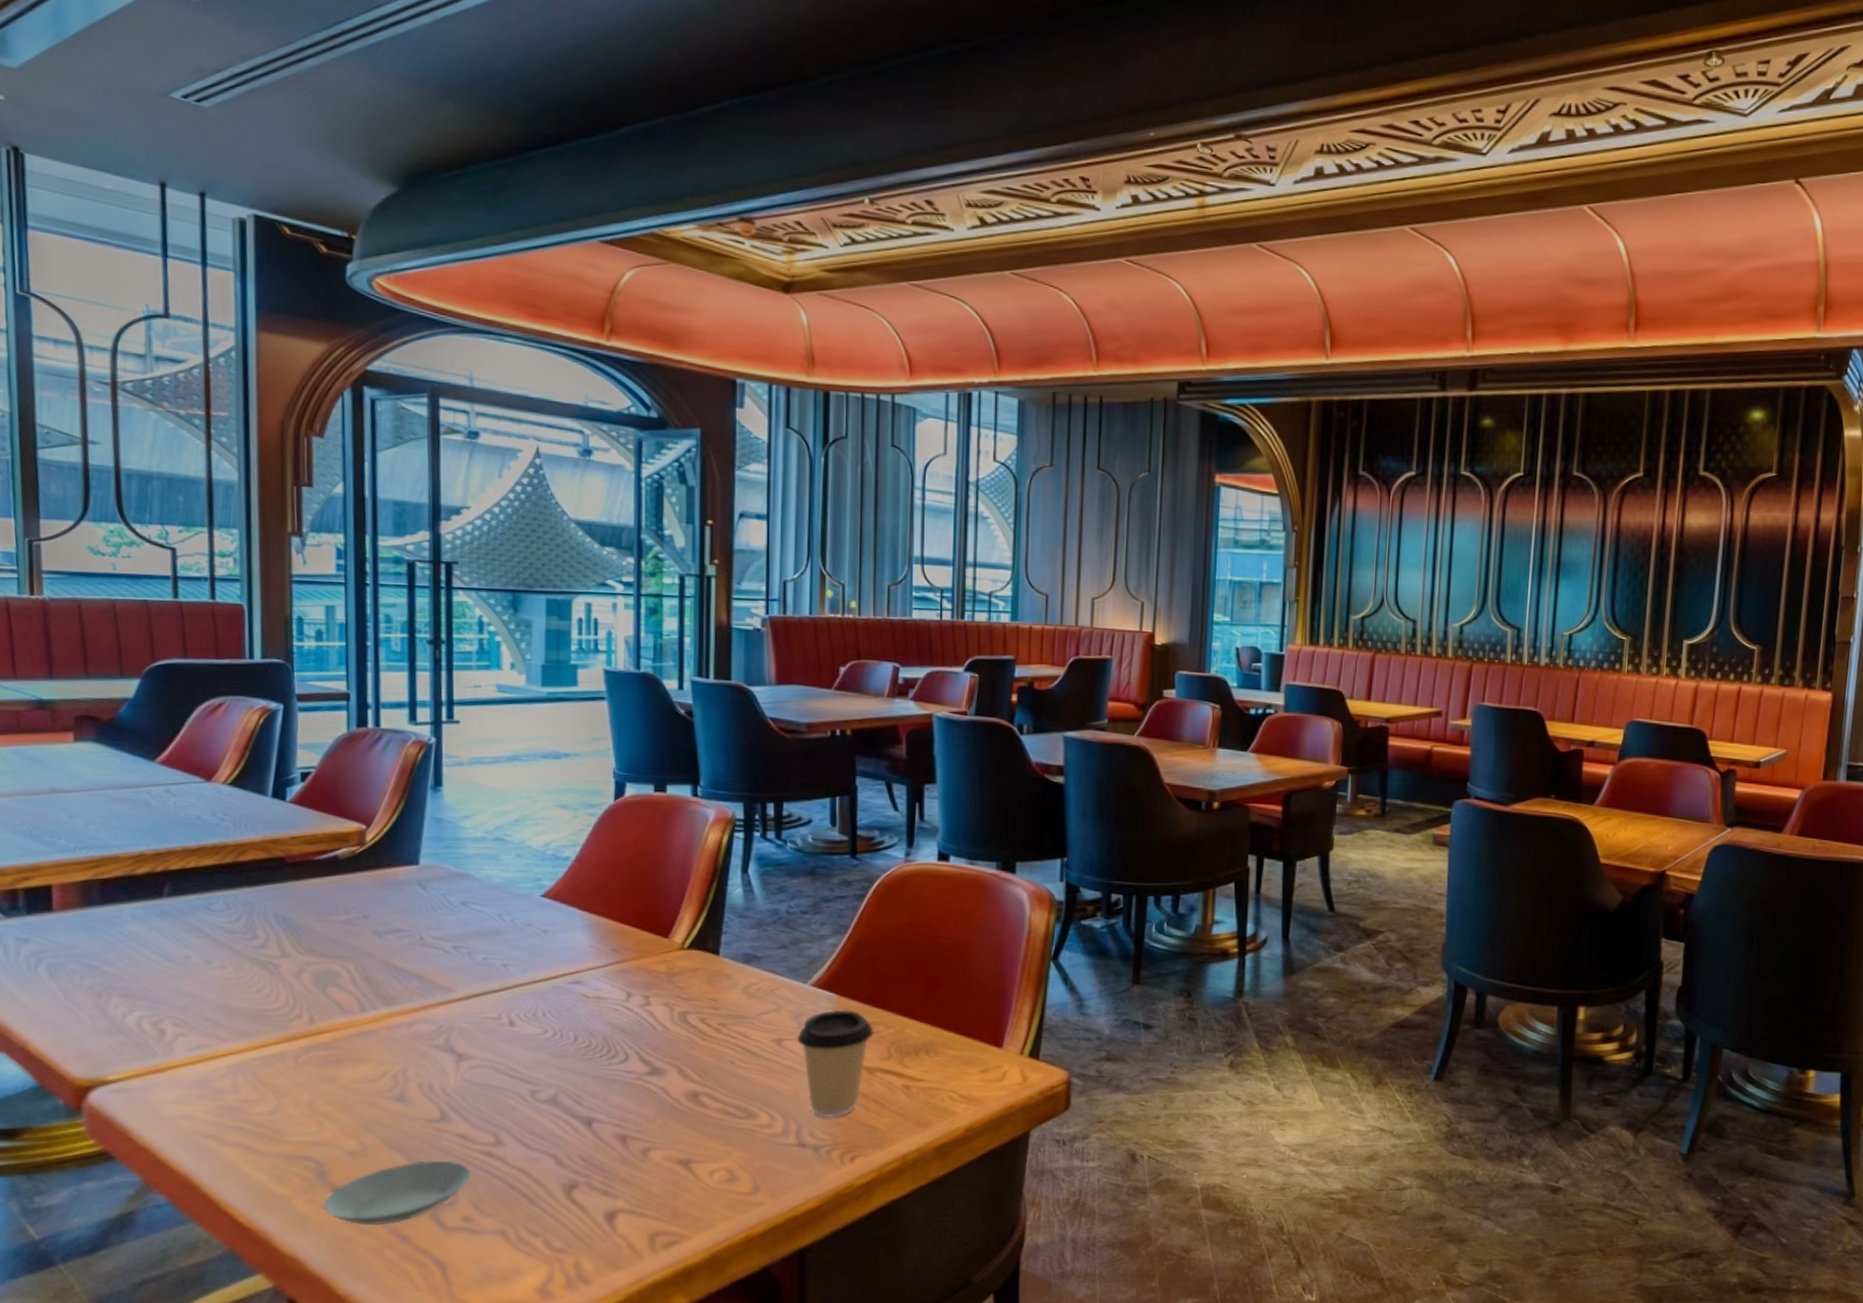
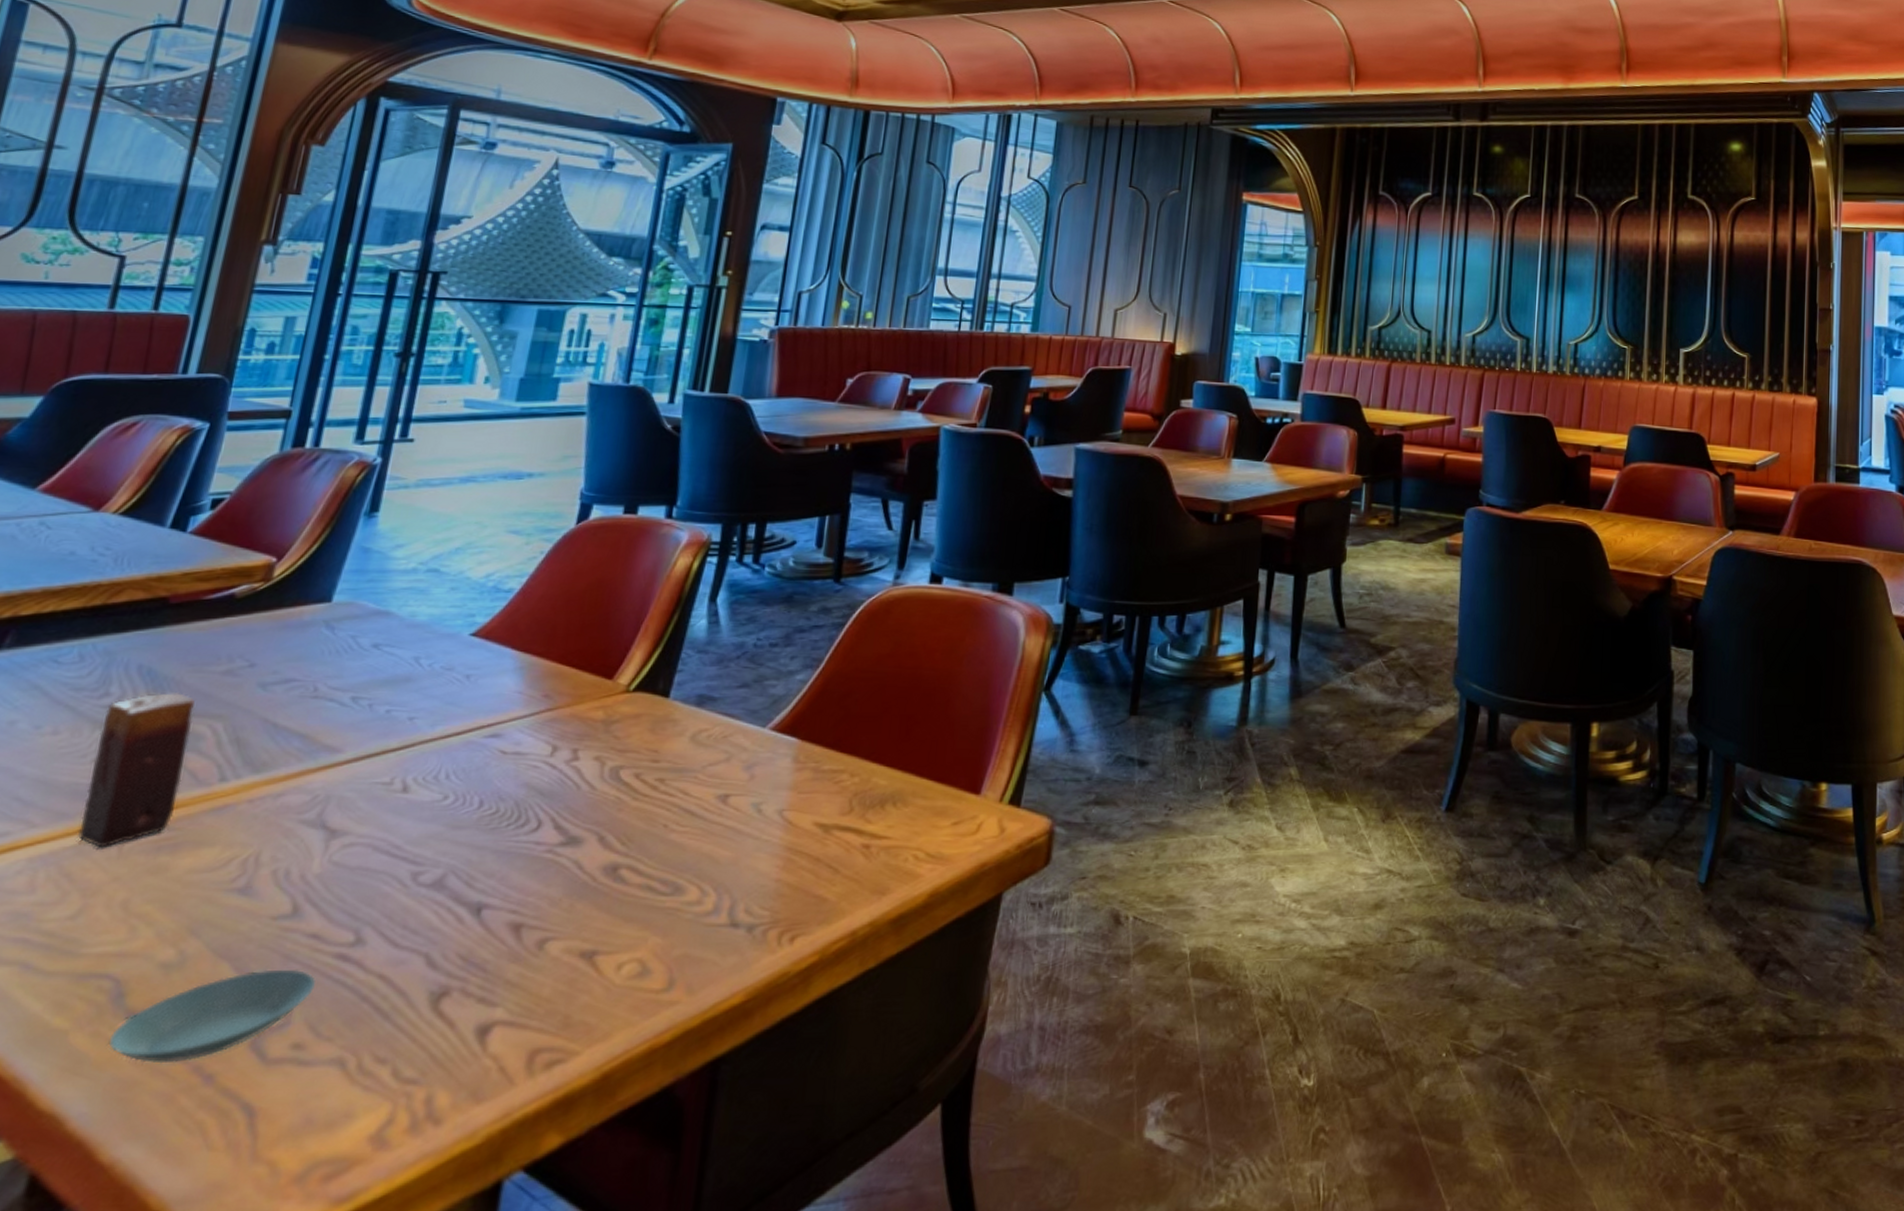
candle: none [257,937,332,1061] -> present [78,693,195,849]
coffee cup: present [797,1009,874,1118] -> none [745,756,836,889]

